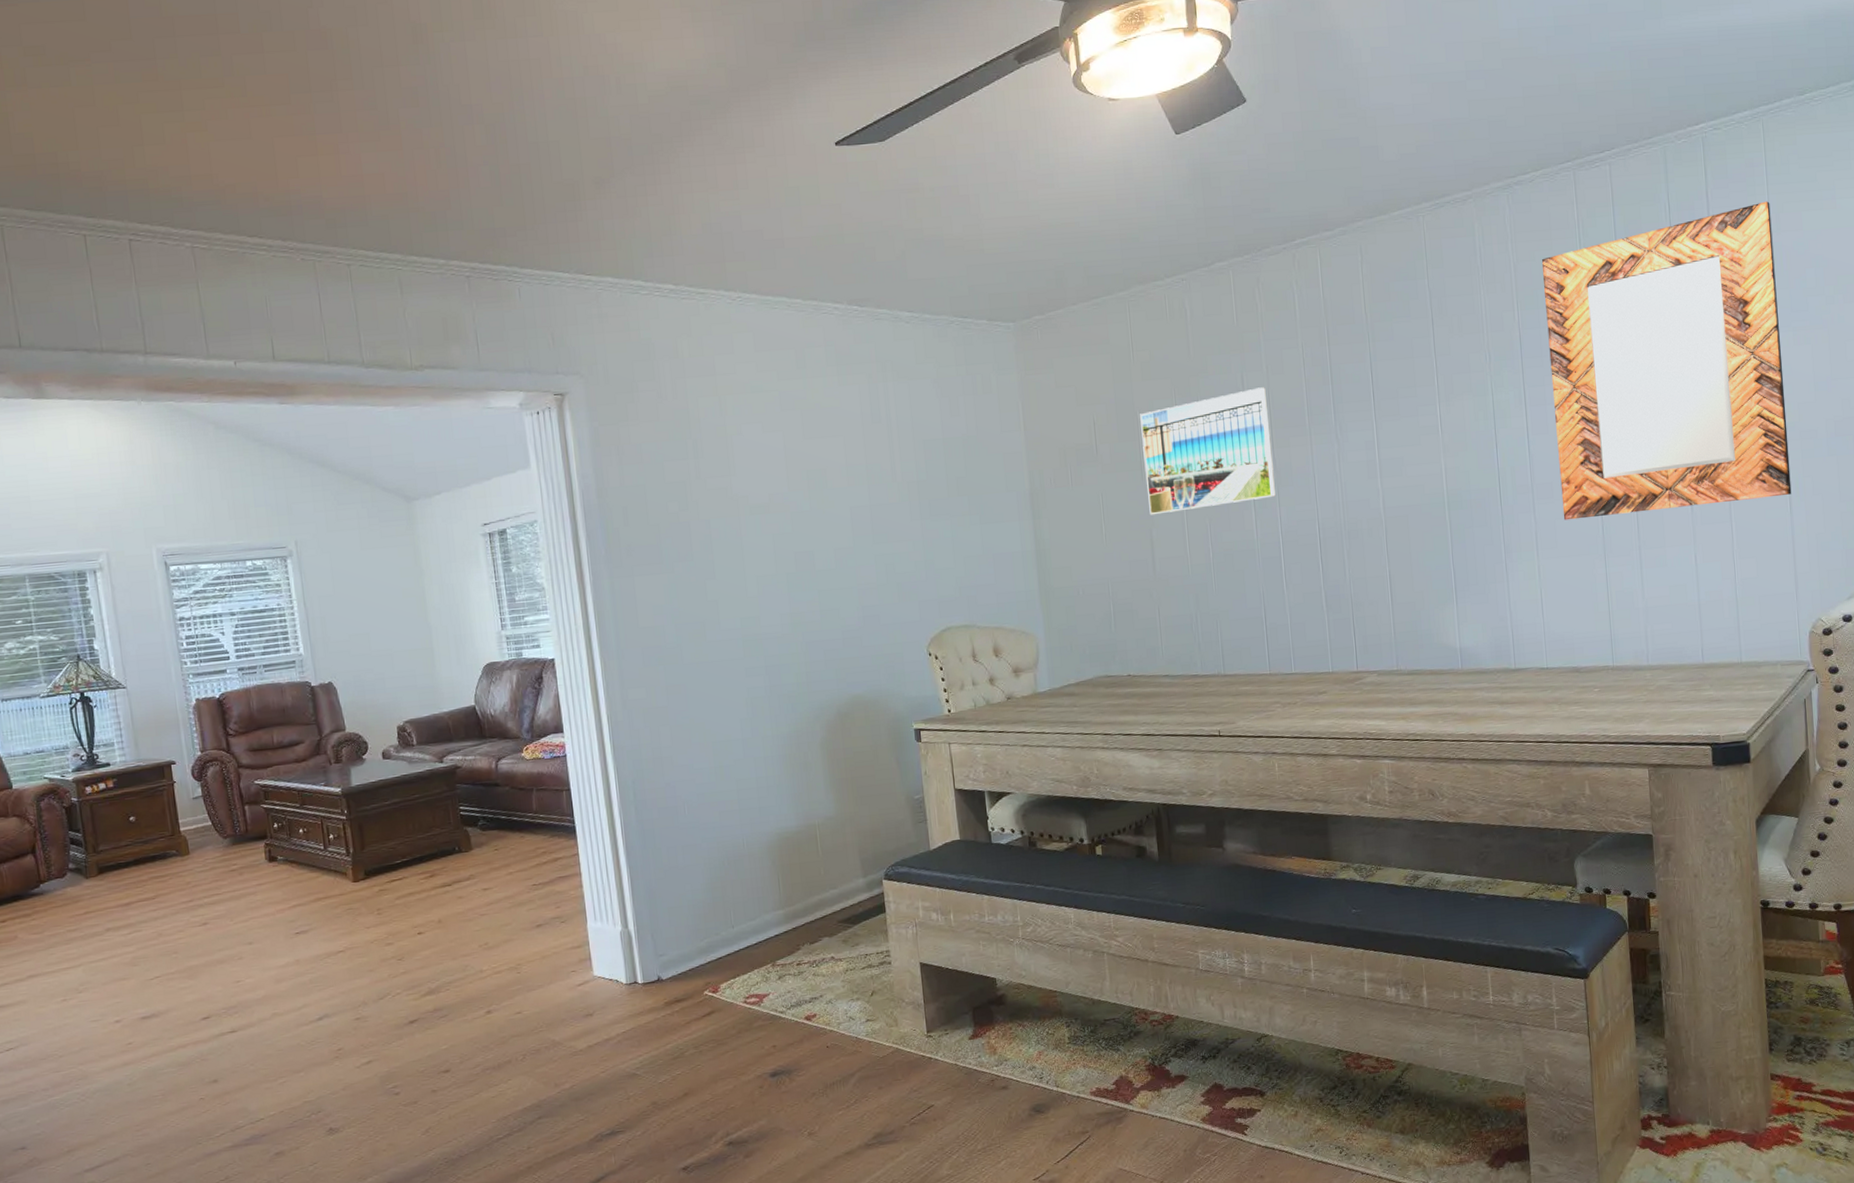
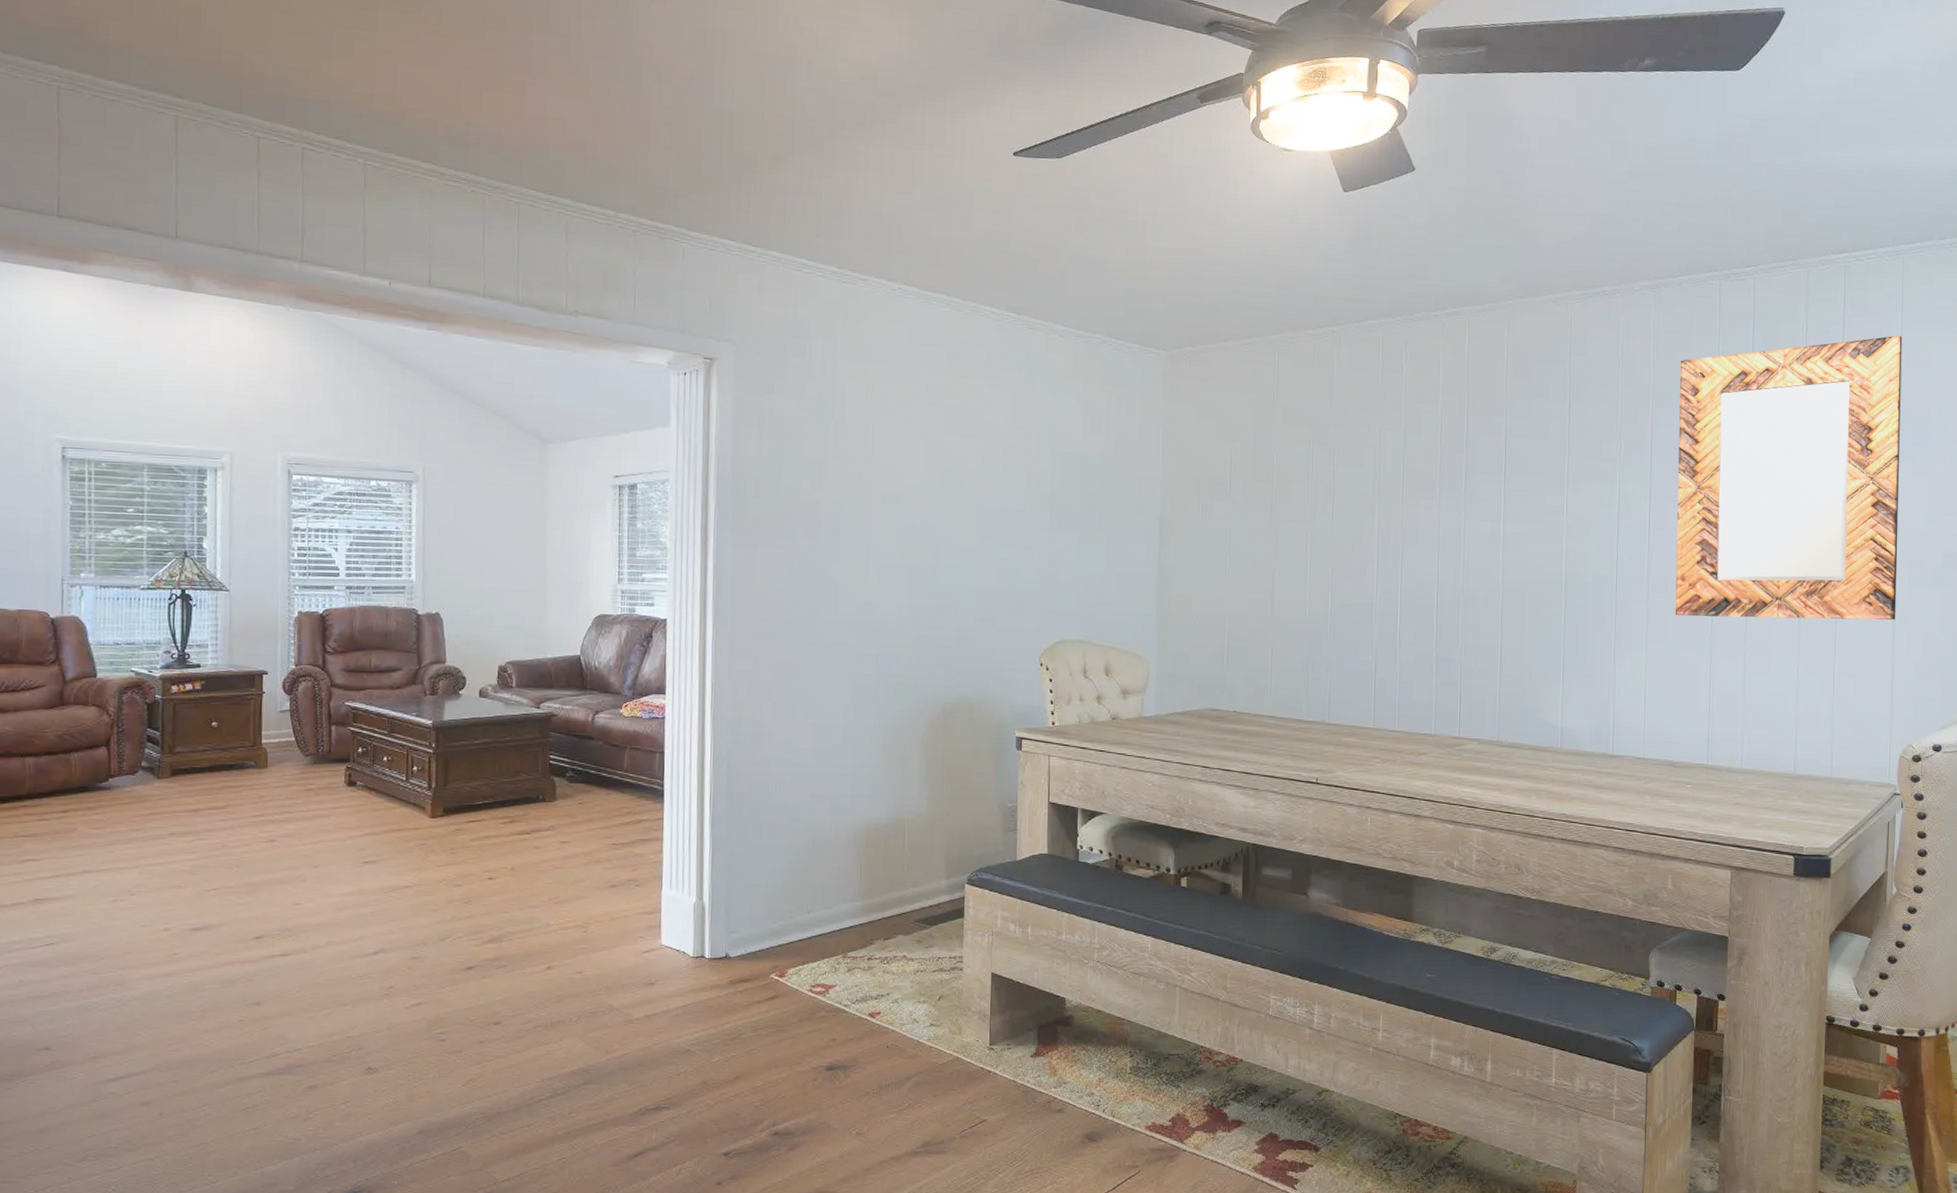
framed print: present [1140,387,1276,515] -> none [1274,446,1401,557]

